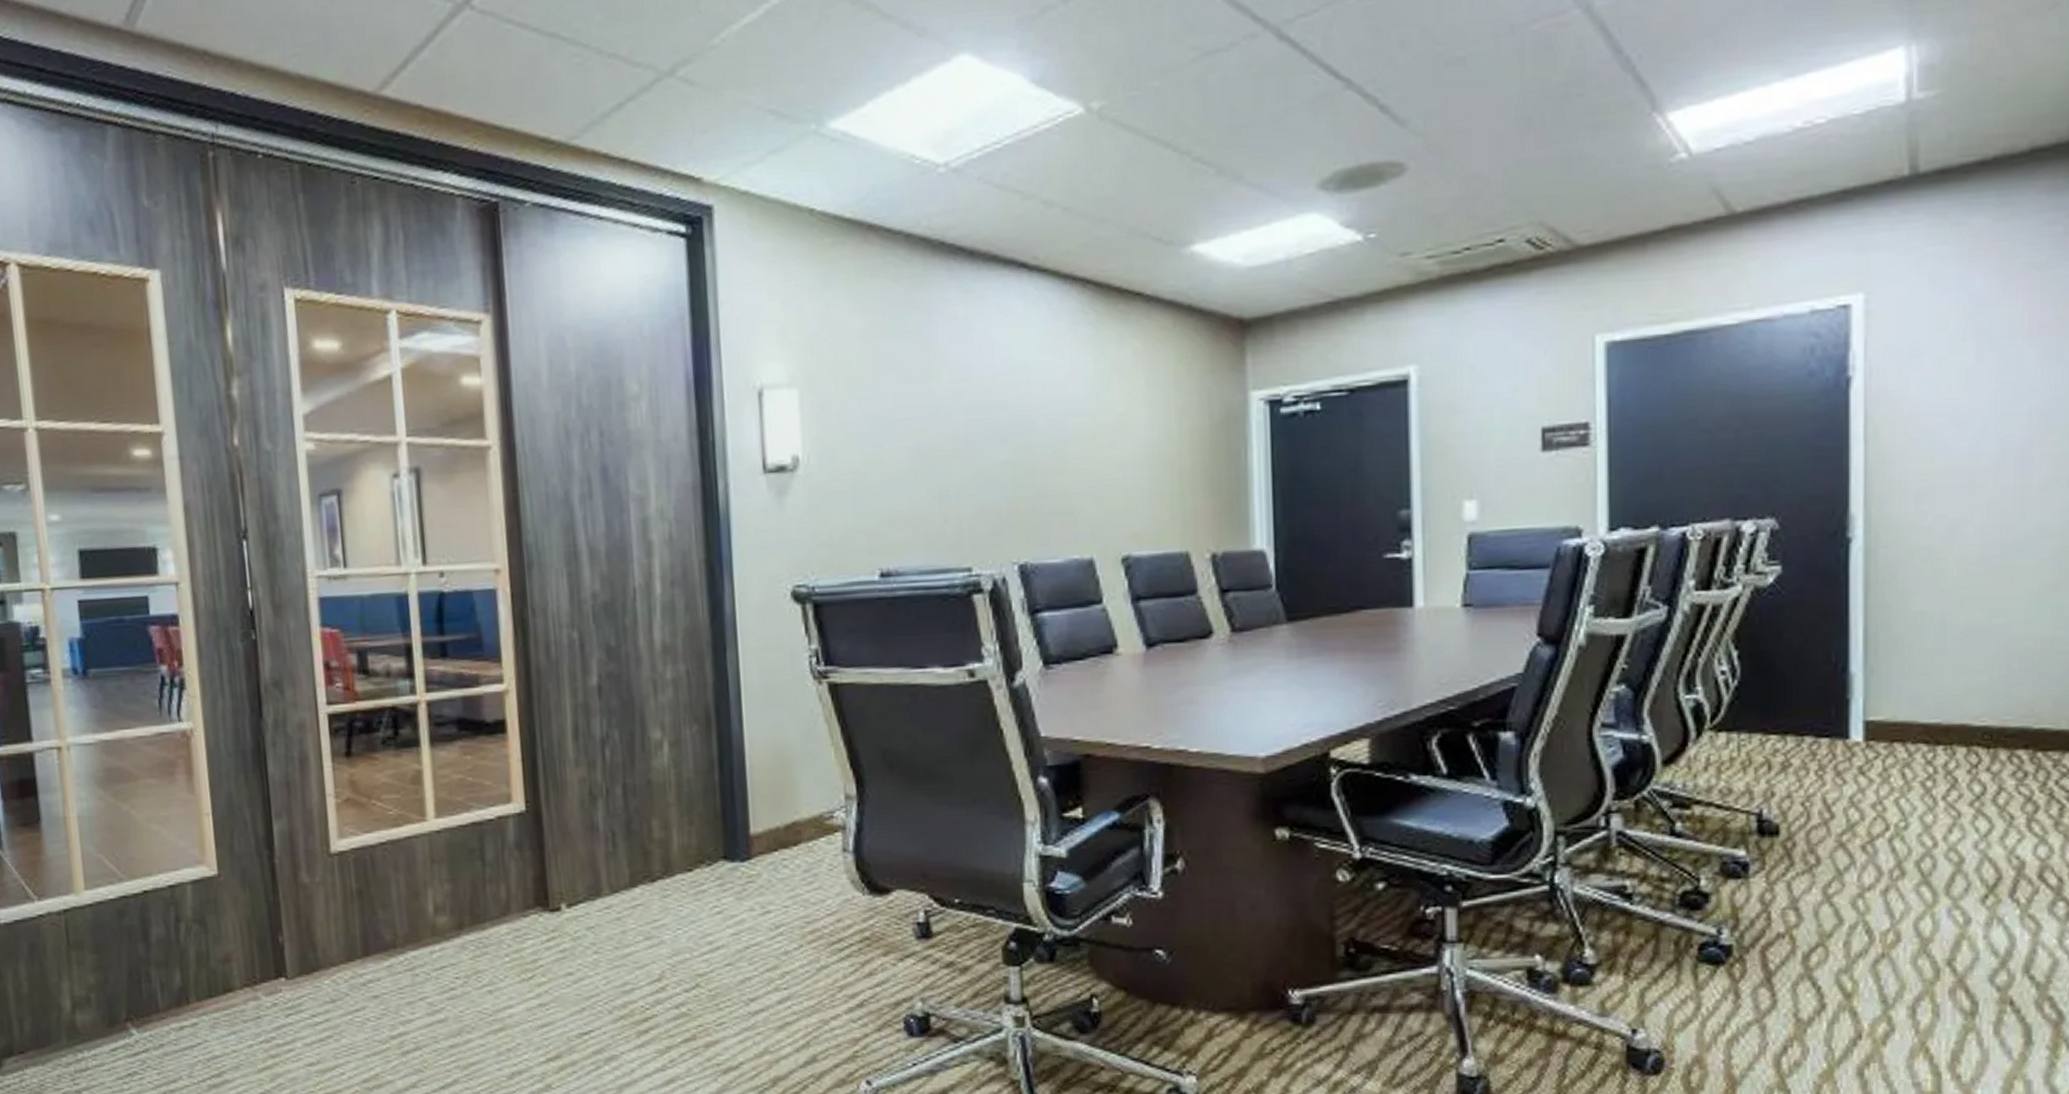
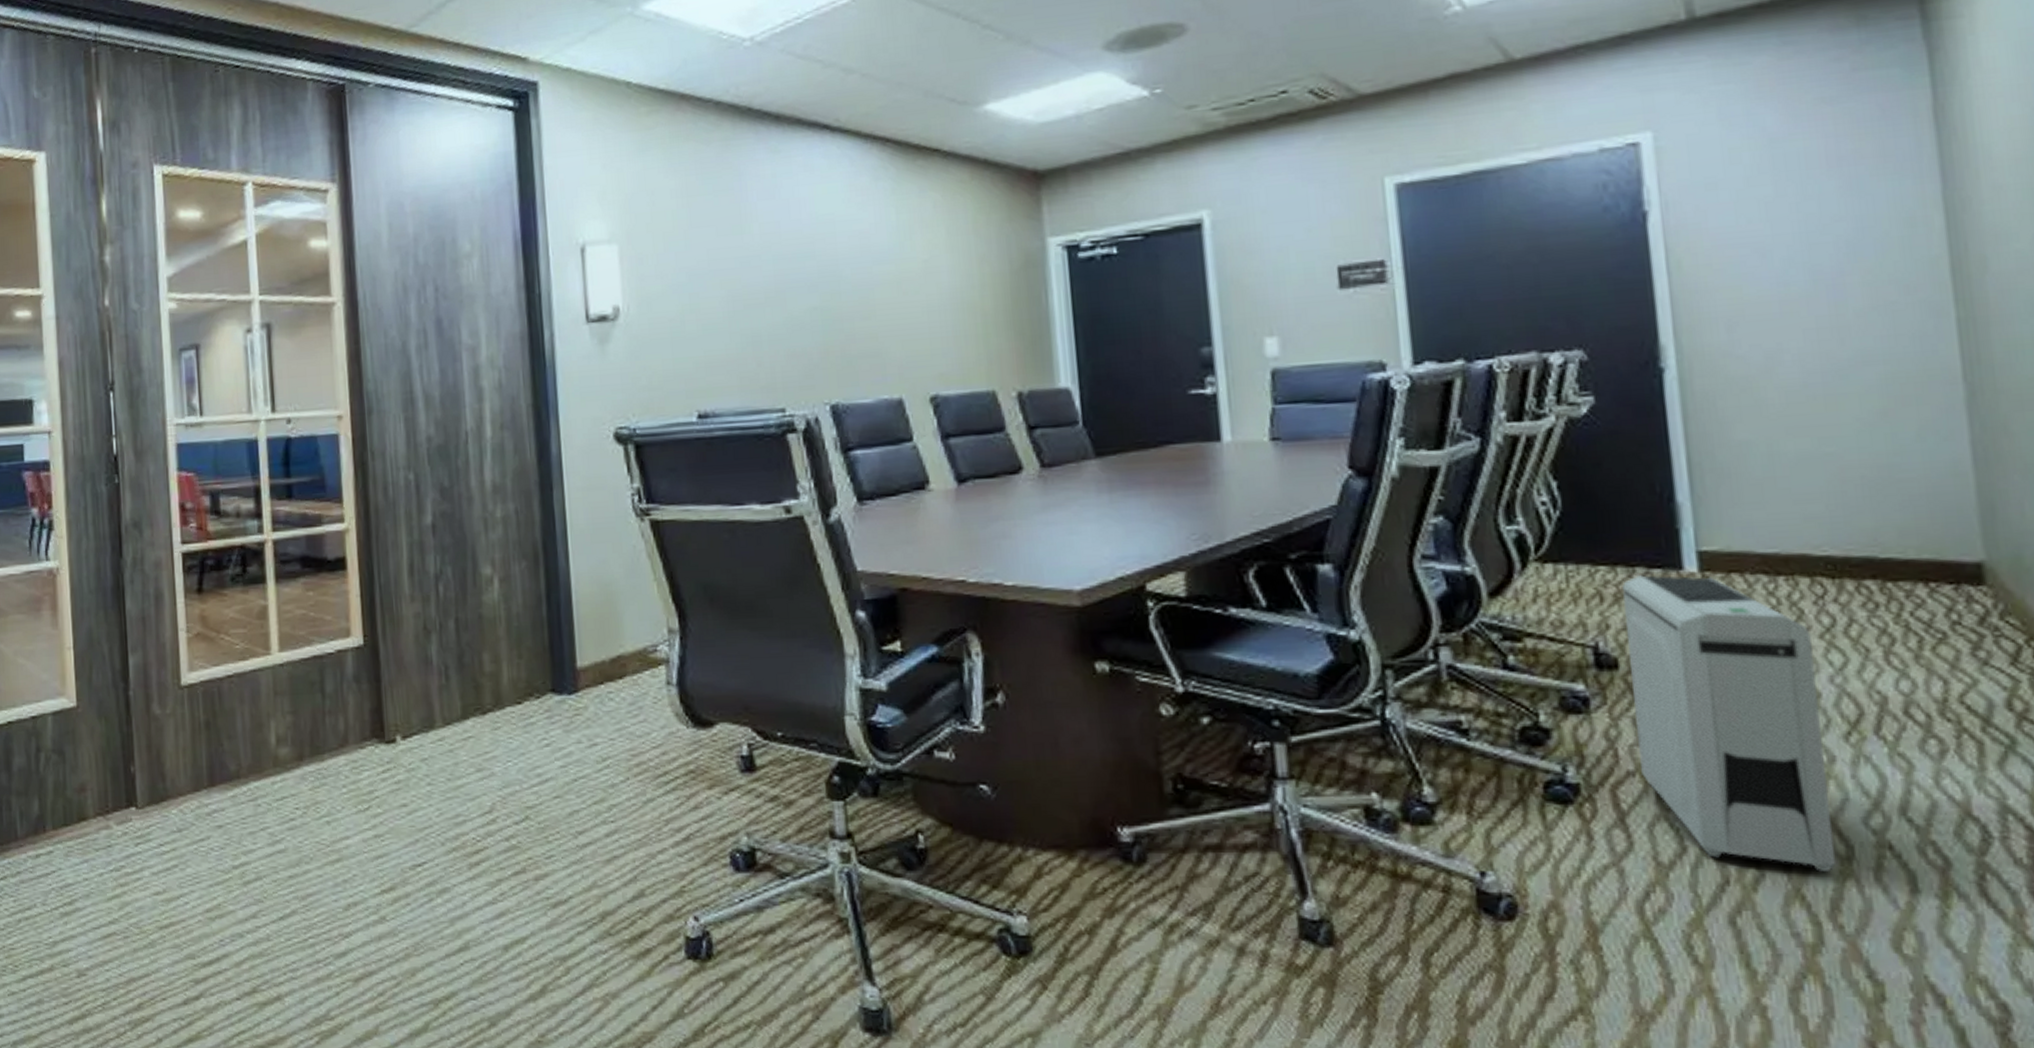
air purifier: none [1789,744,1961,1026] -> present [1622,575,1837,872]

